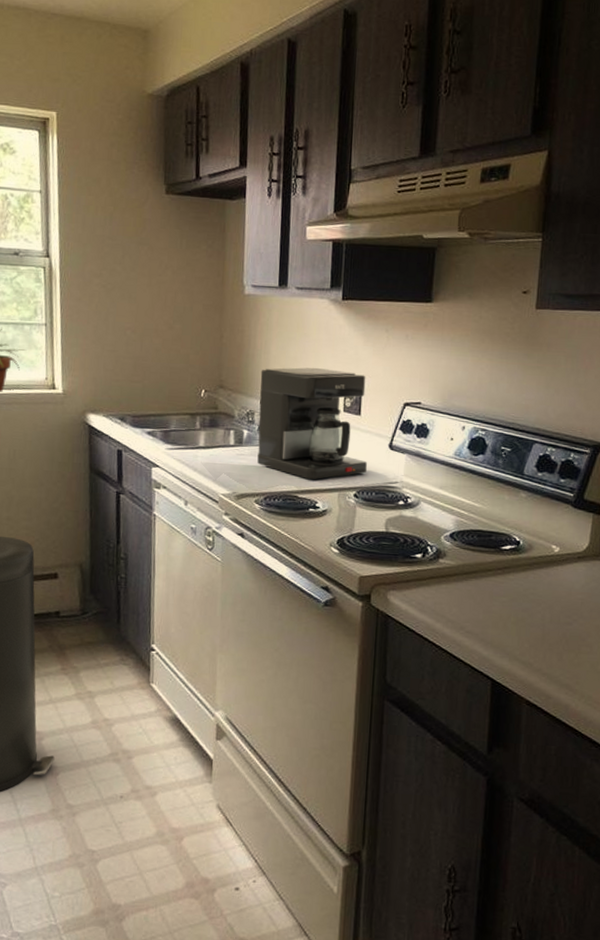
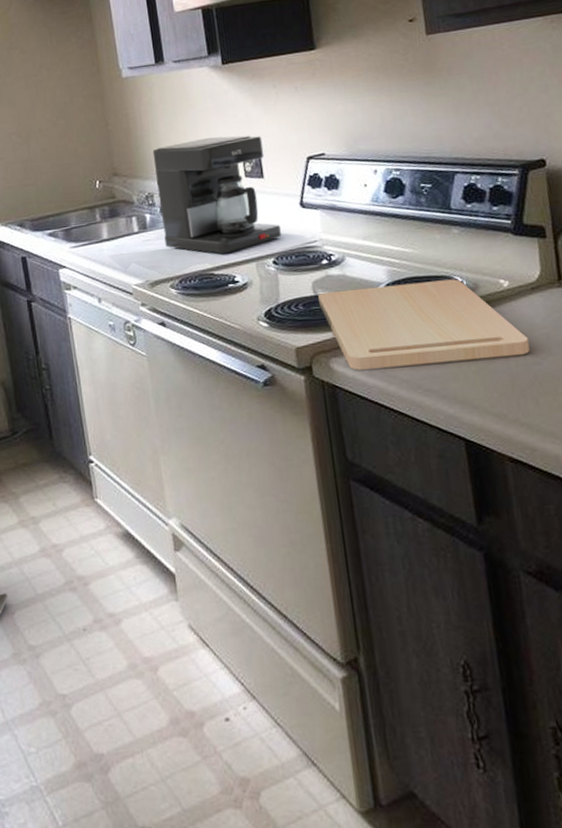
cutting board: none [388,530,565,615] -> present [318,279,530,370]

